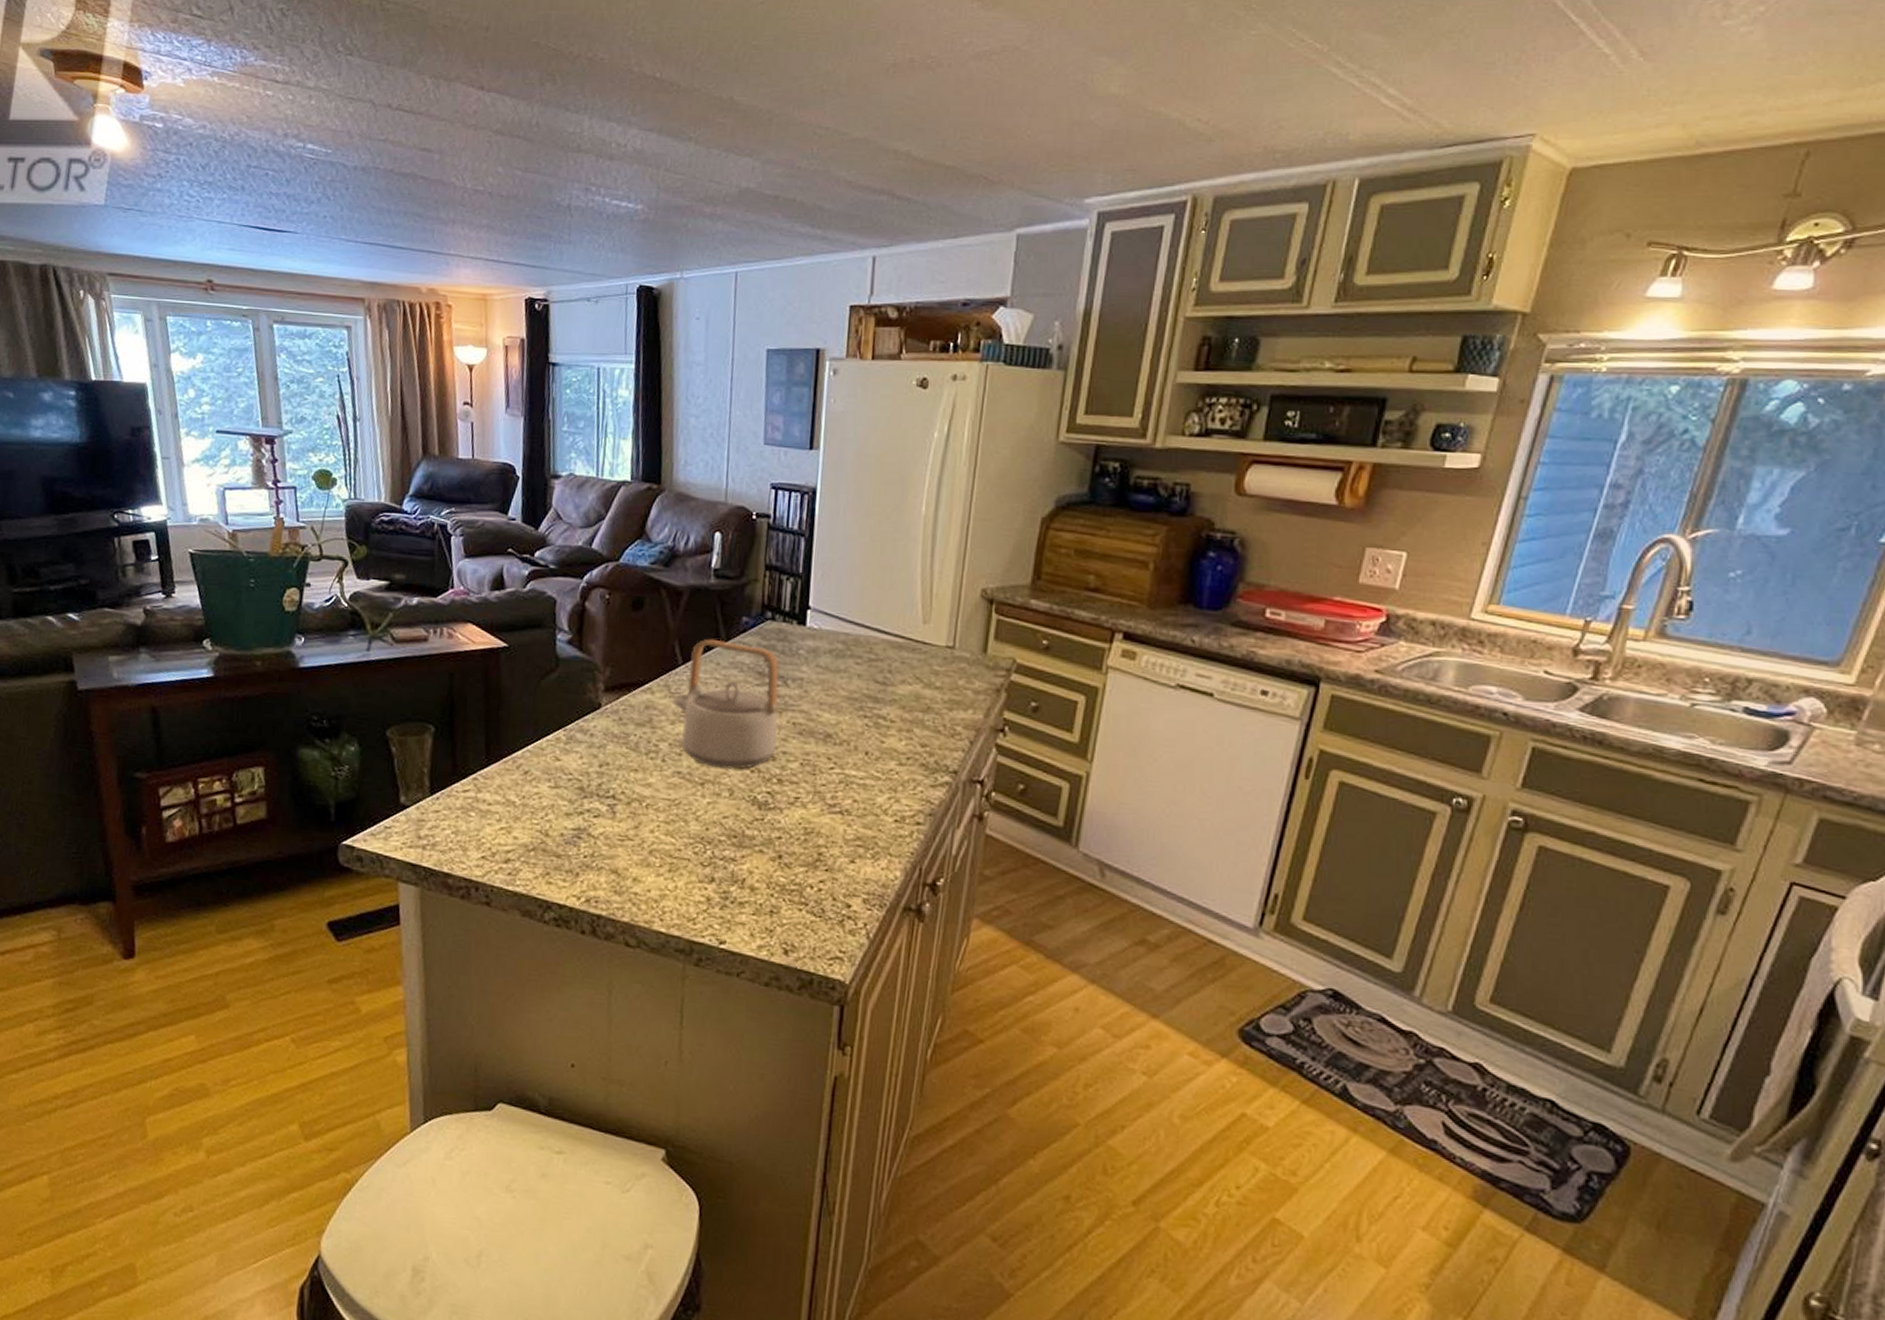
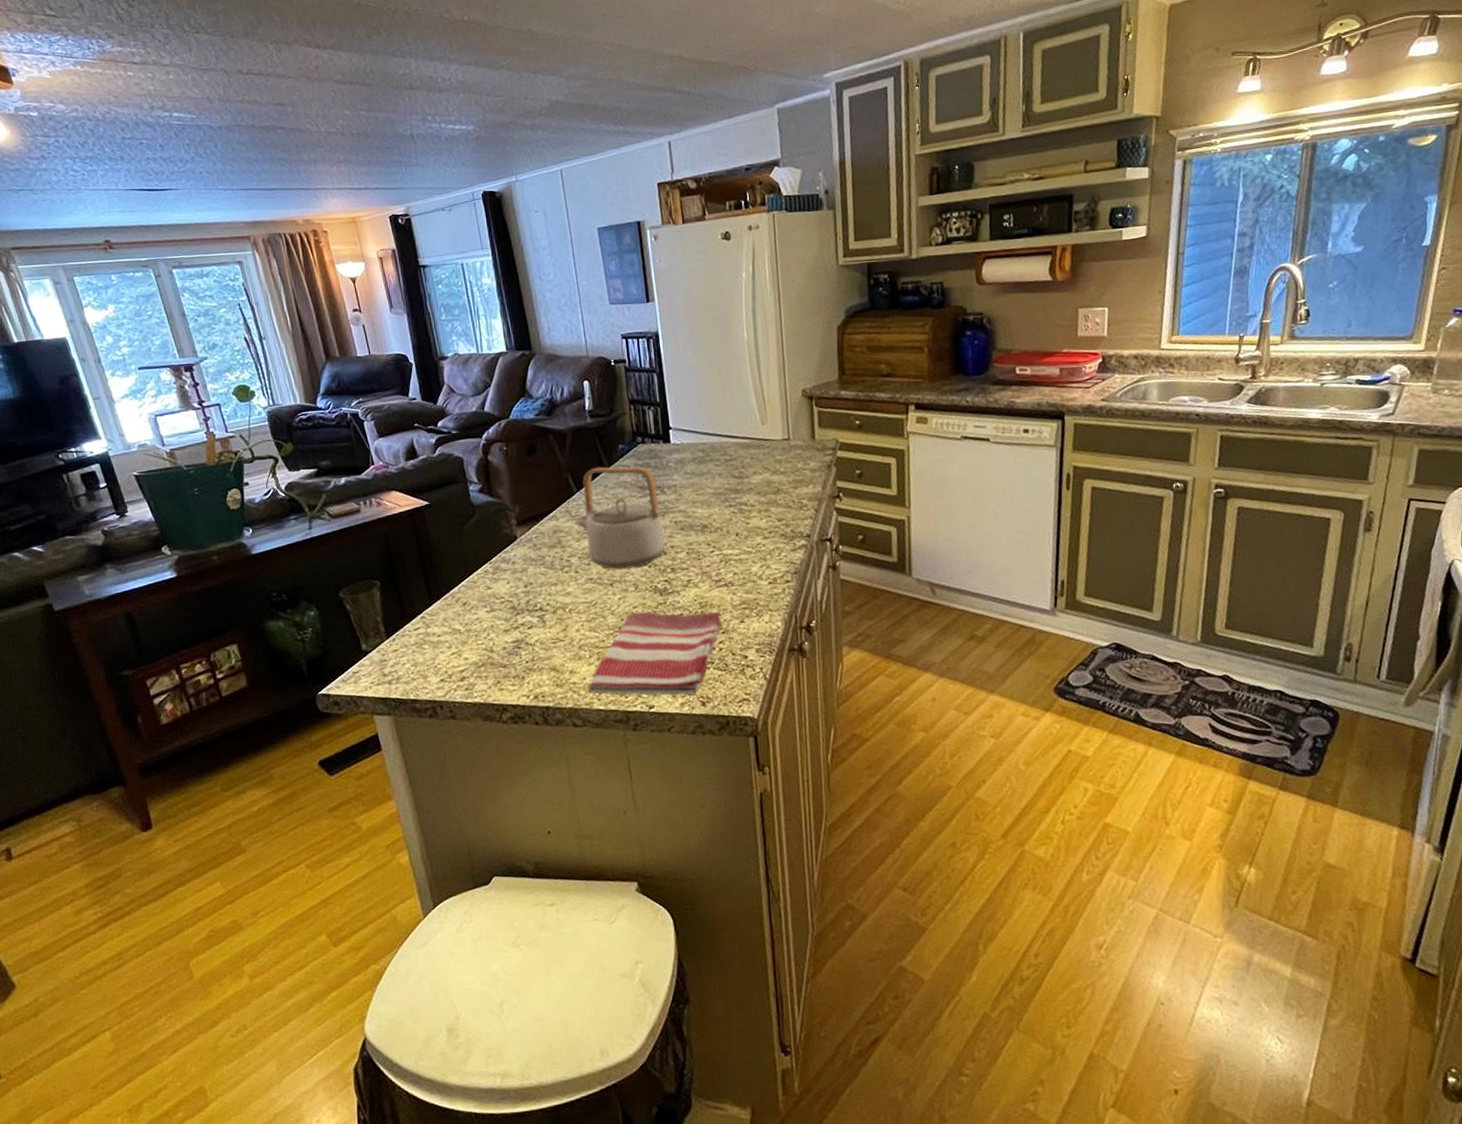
dish towel: none [649,823,828,939] -> present [587,611,722,696]

